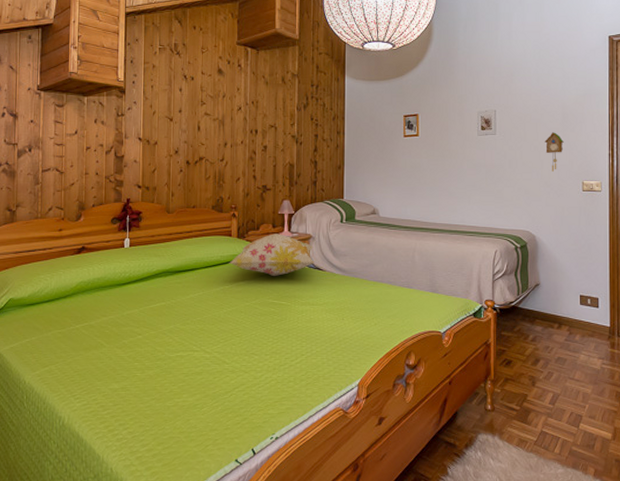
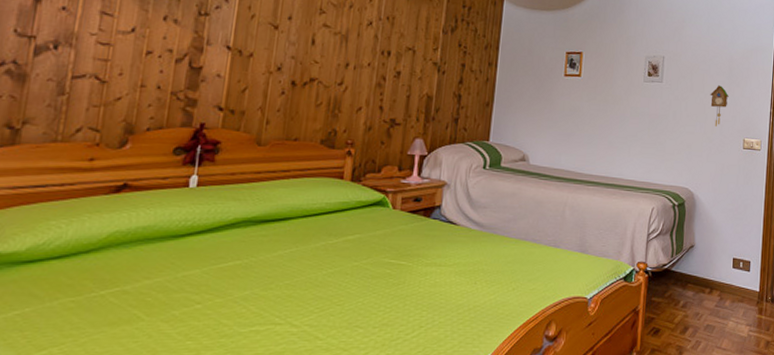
decorative pillow: present [229,233,315,276] -> none [336,178,448,230]

